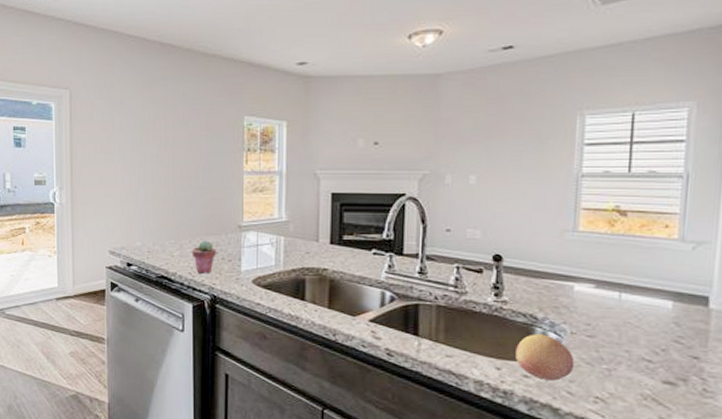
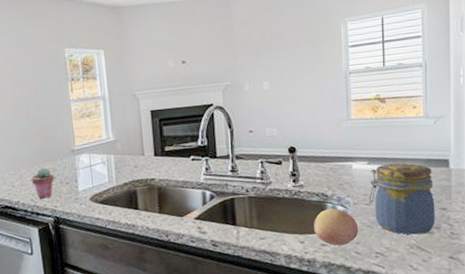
jar: none [591,292,684,384] -> present [369,163,435,235]

